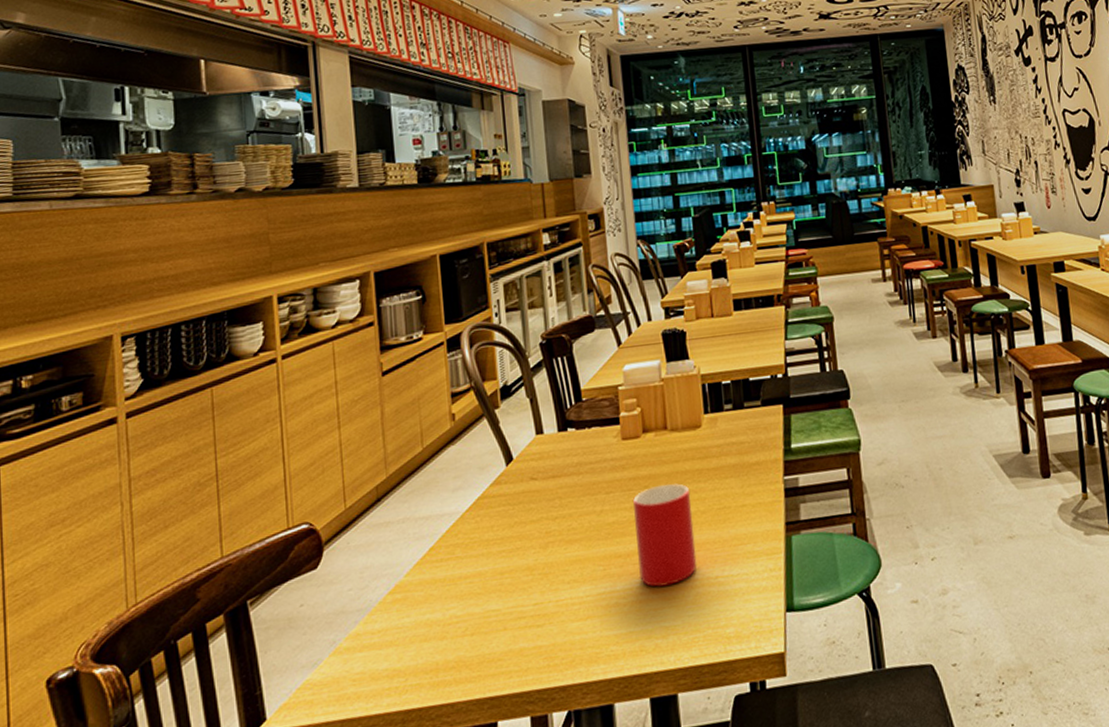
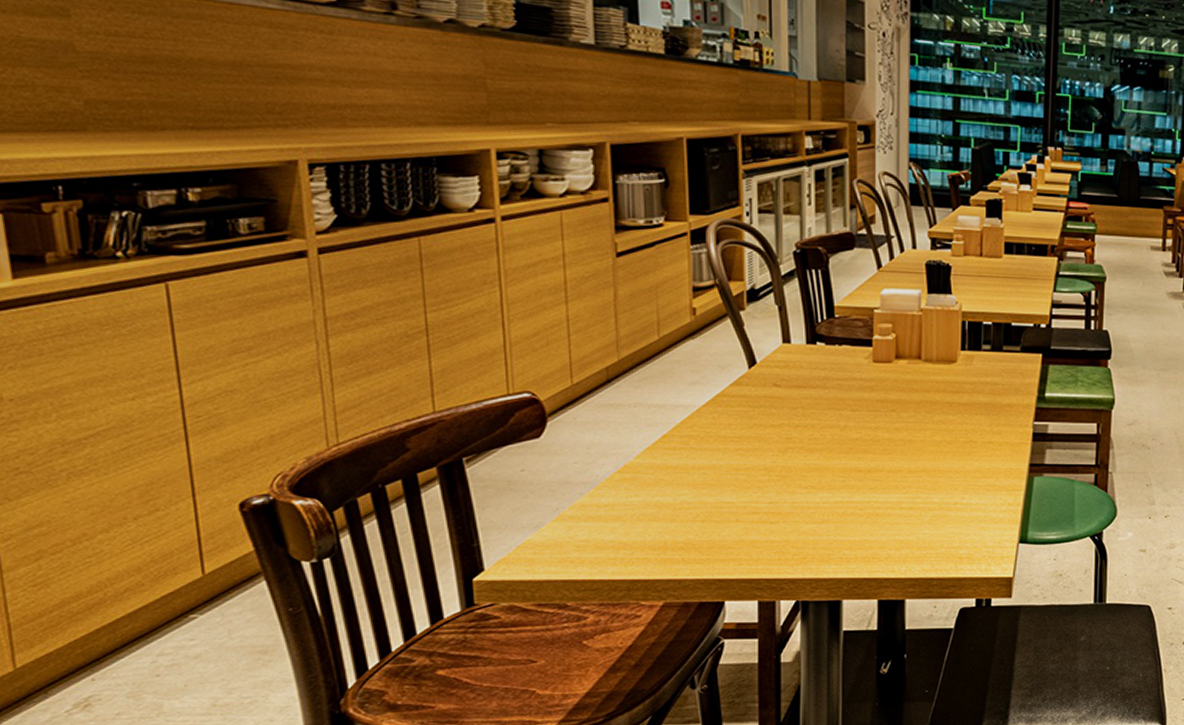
cup: present [633,483,697,587] -> none [878,411,938,504]

